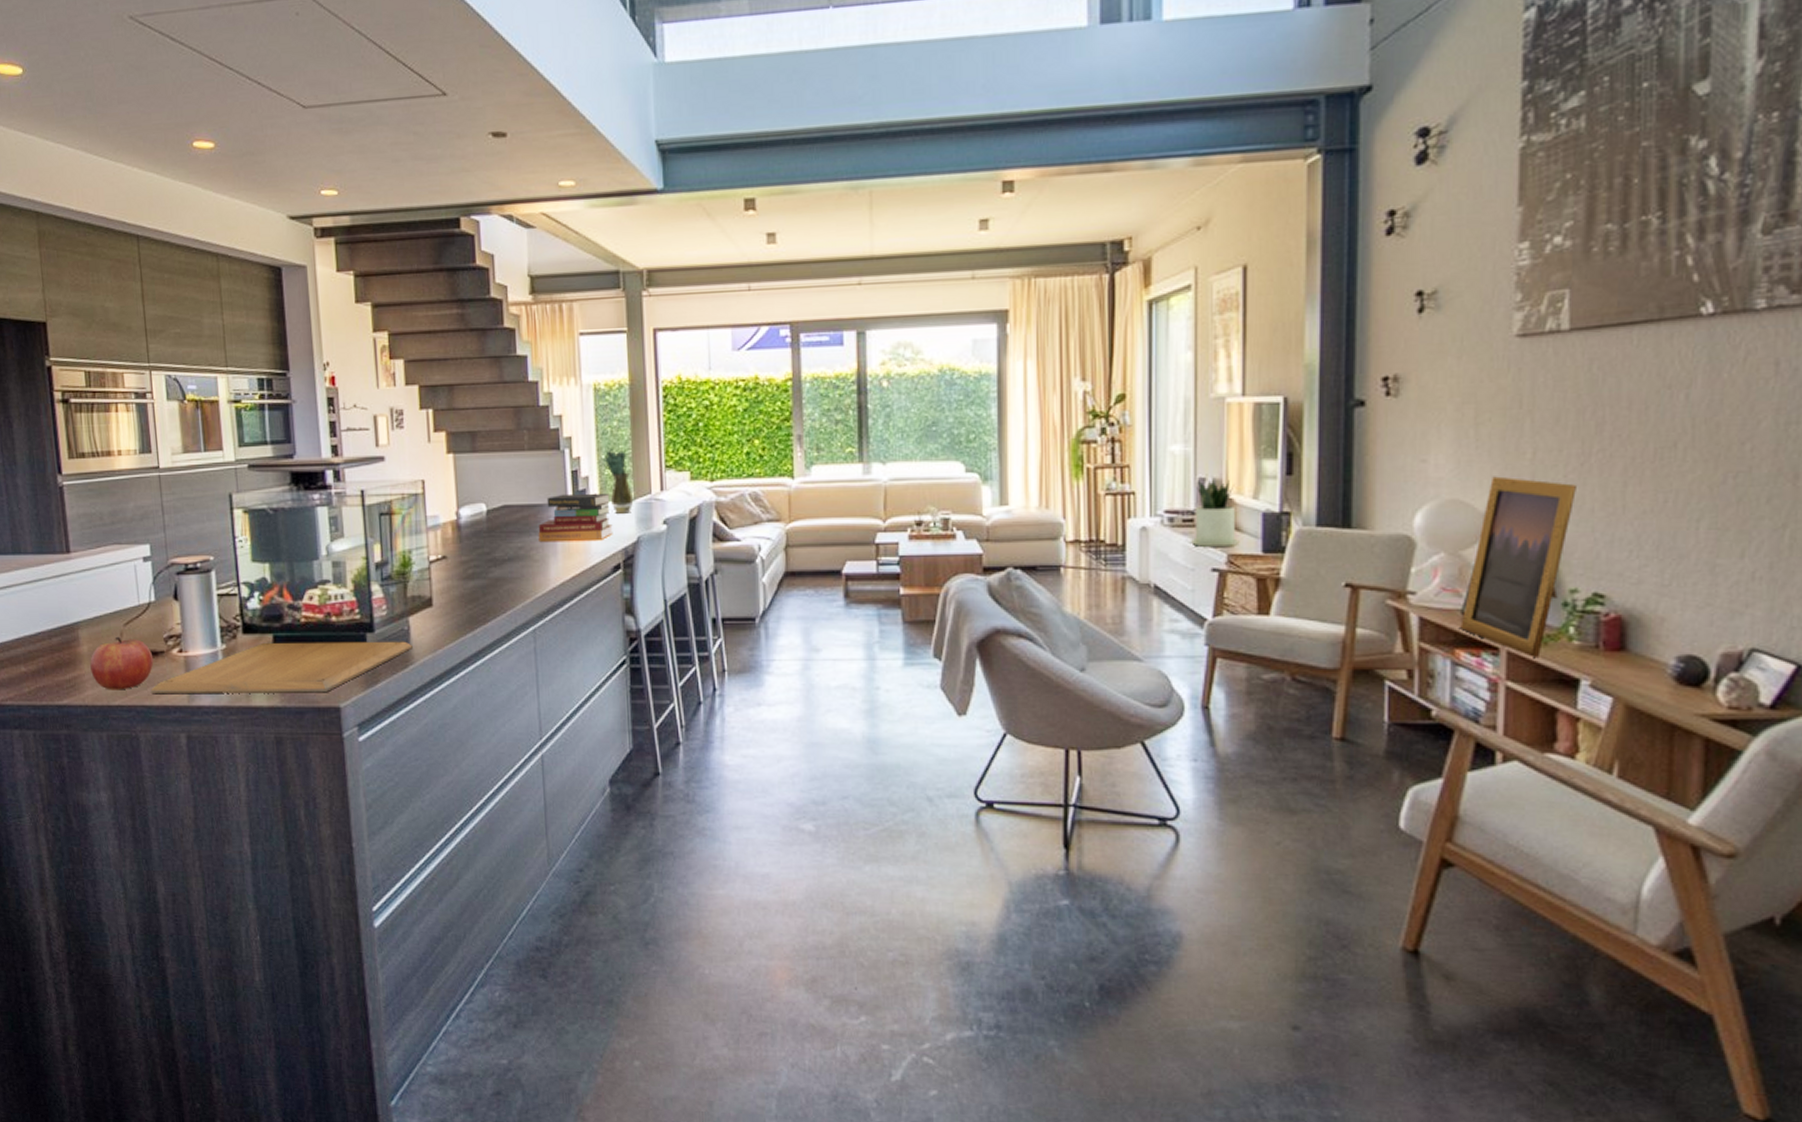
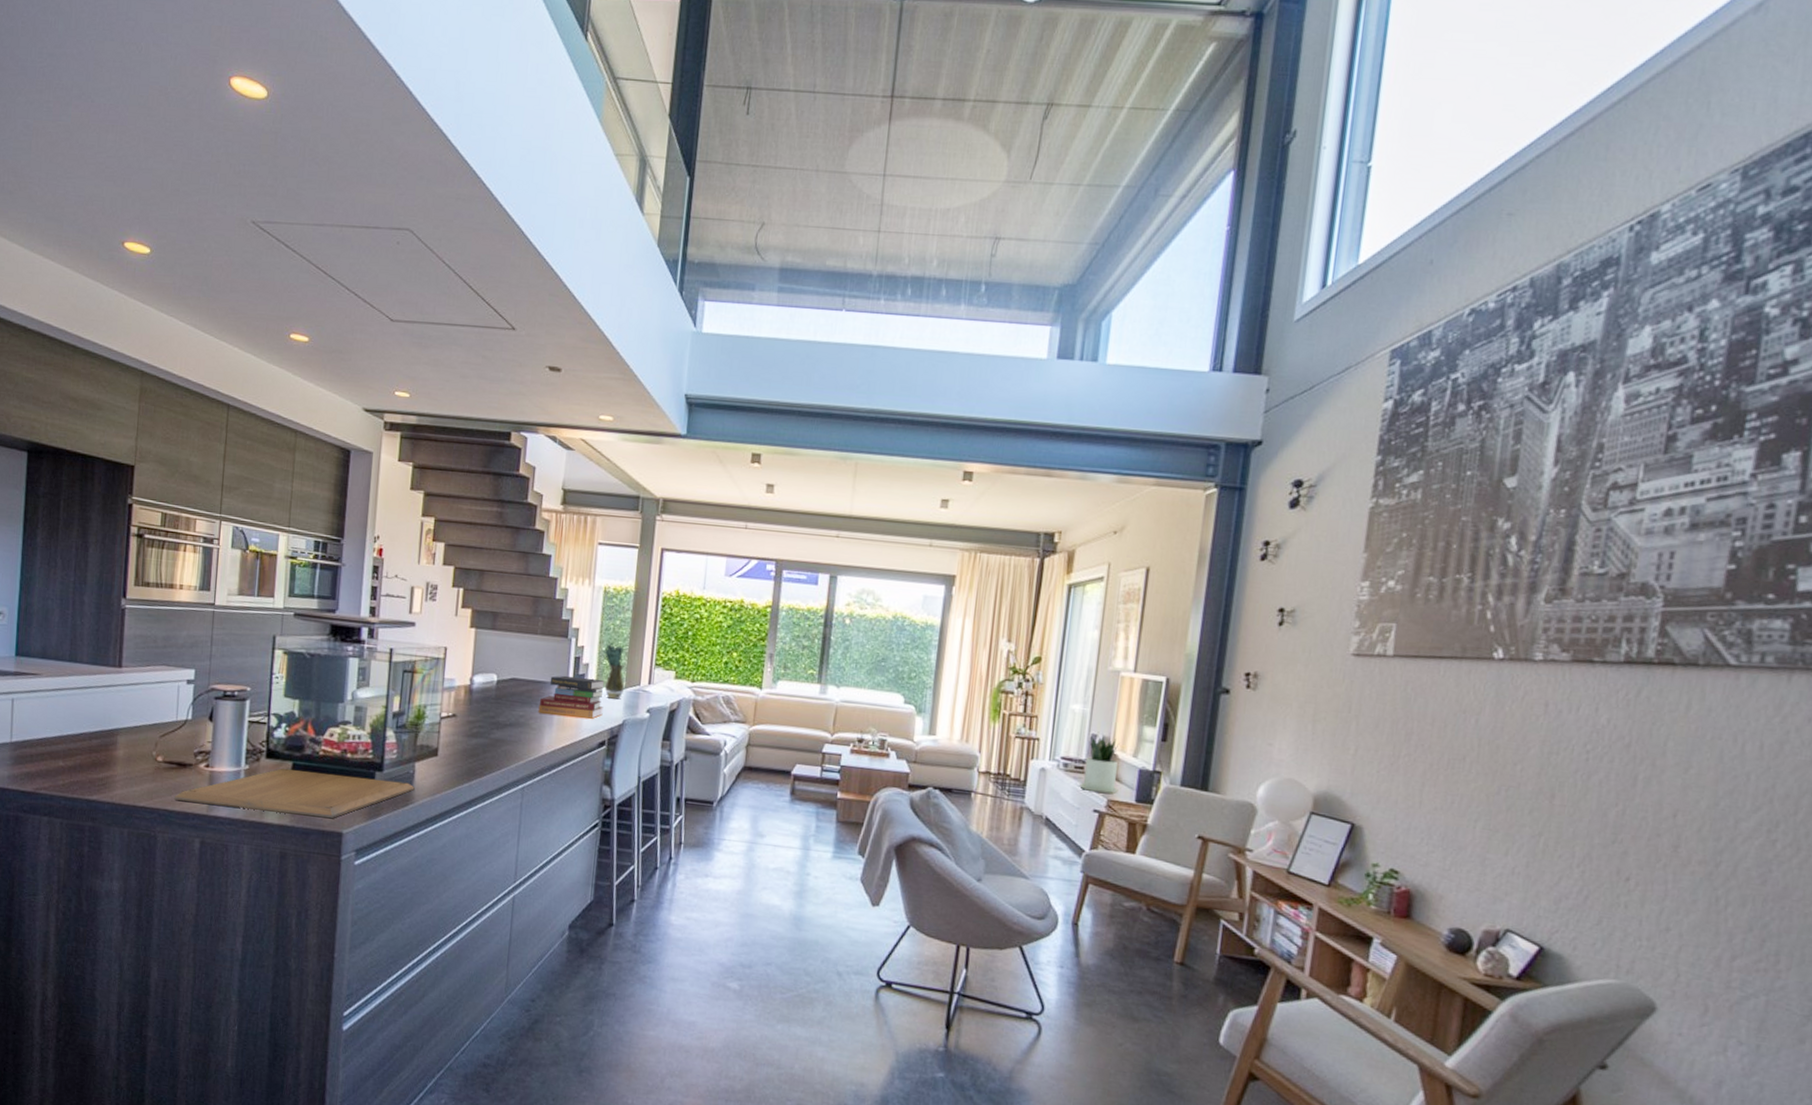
fruit: present [90,636,154,690] -> none [123,746,182,794]
picture frame: present [1460,476,1576,657] -> none [1284,764,1386,916]

